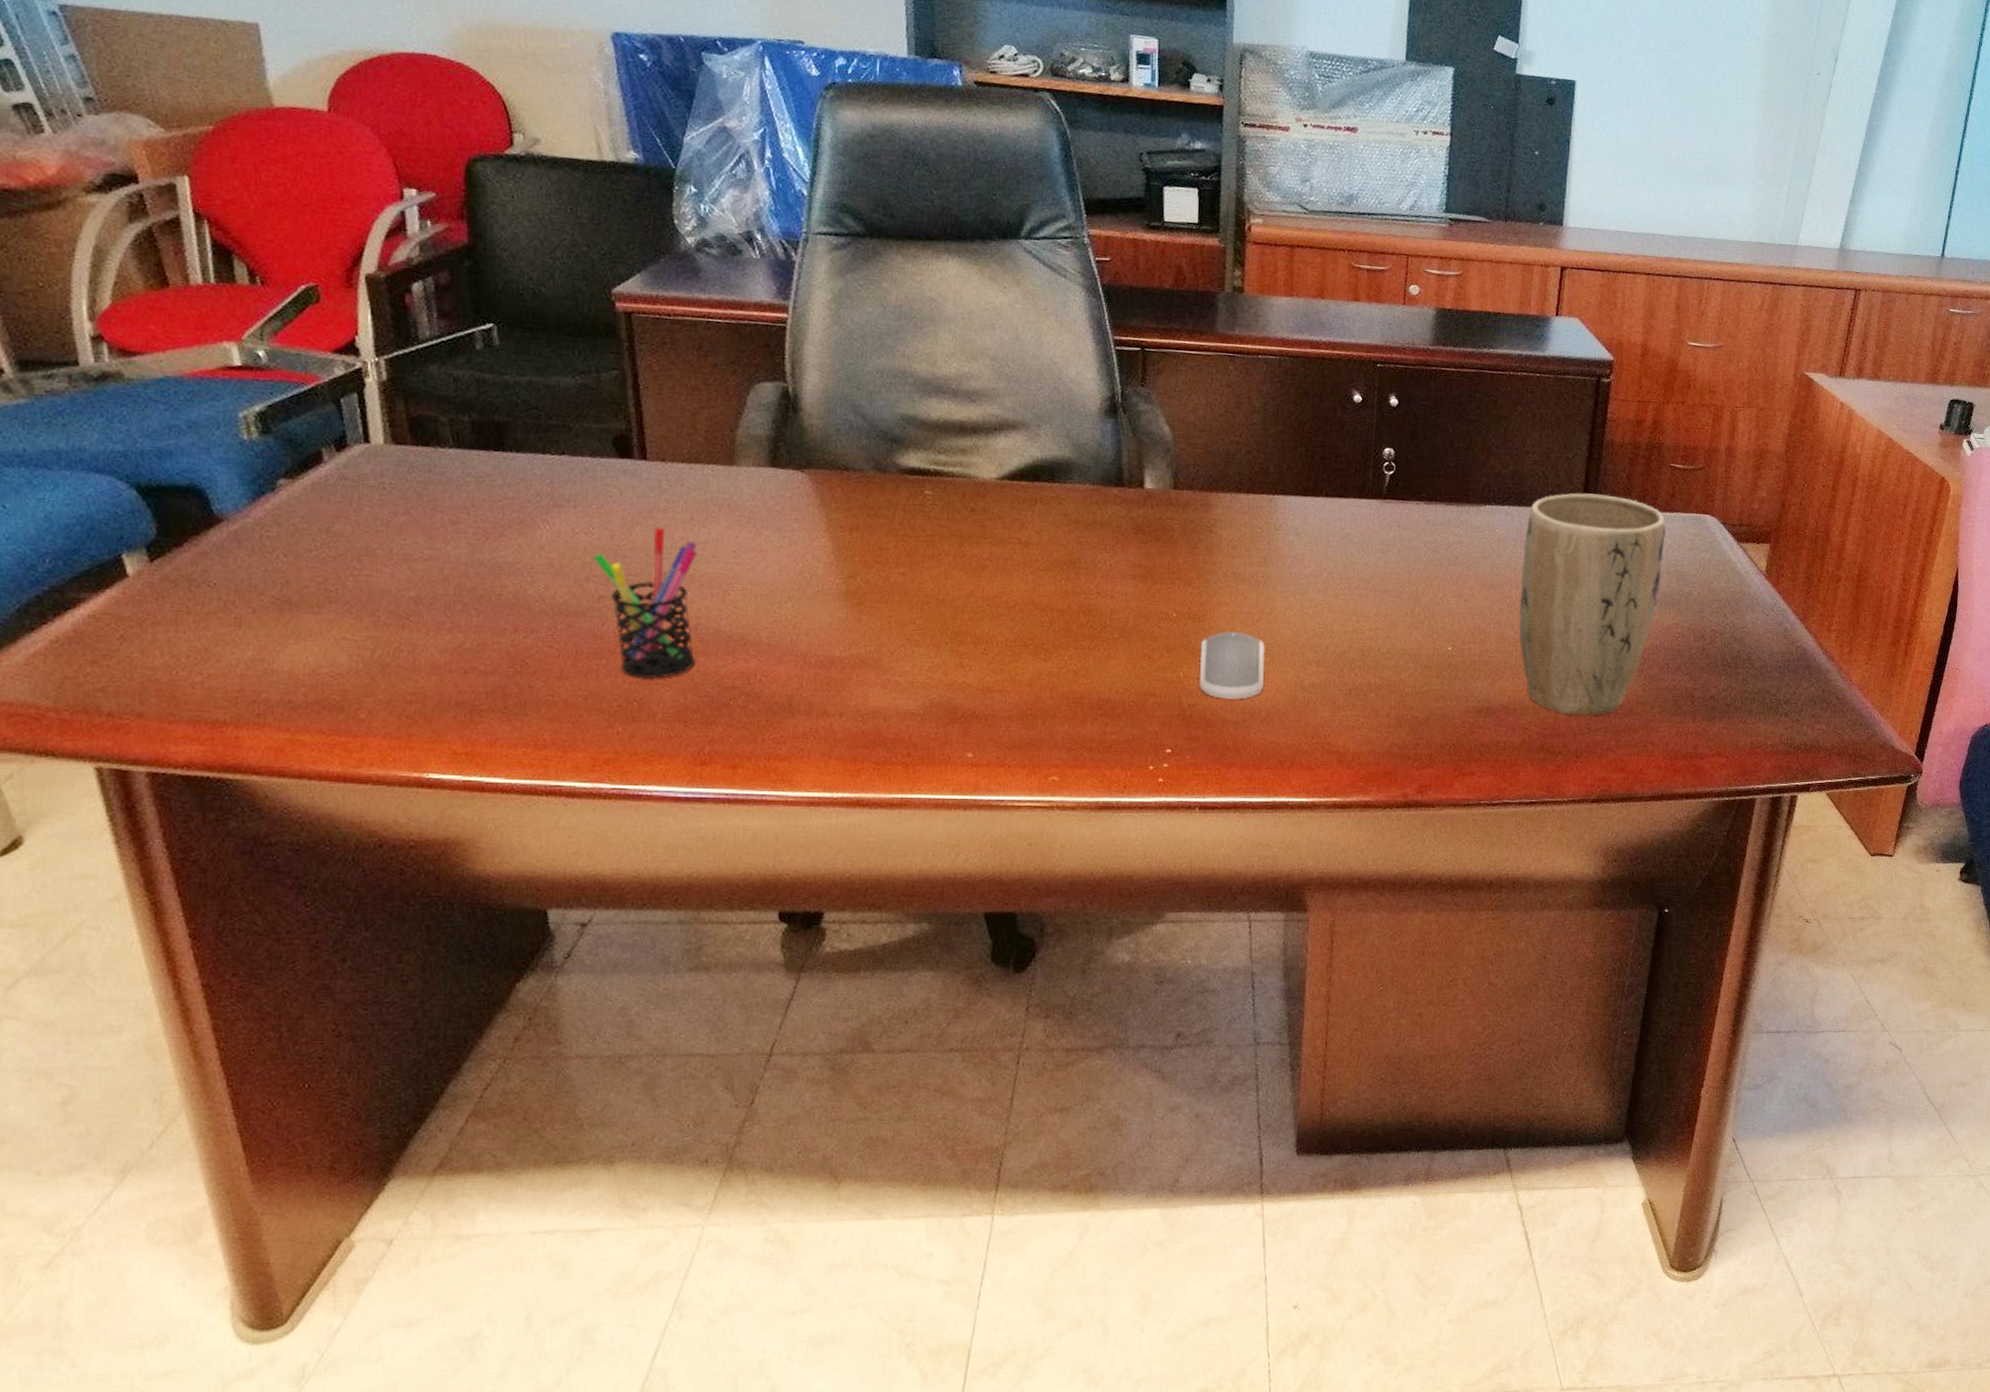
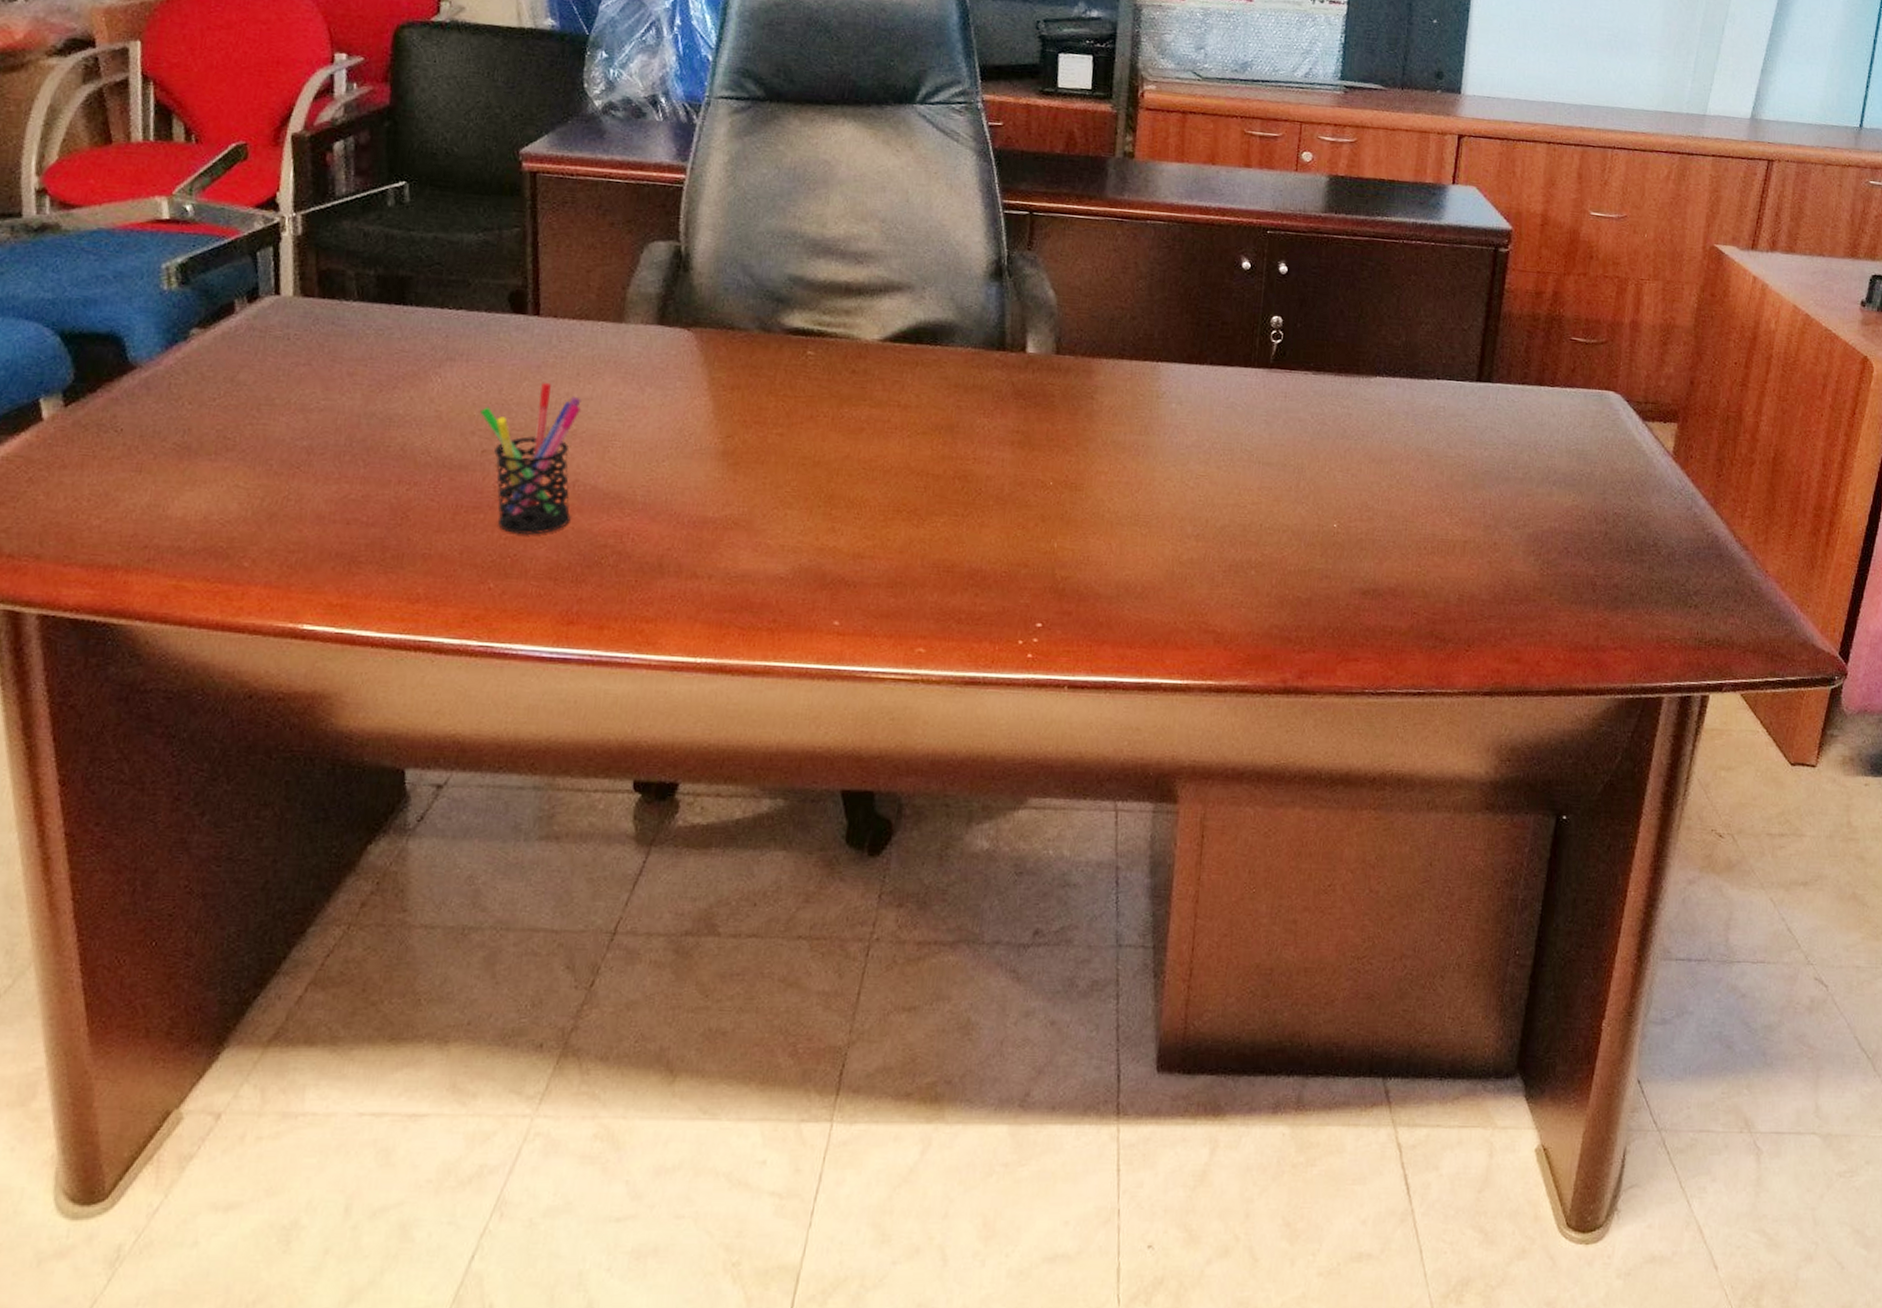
computer mouse: present [1198,631,1265,699] -> none [1073,501,1143,573]
plant pot: present [1518,493,1666,717] -> none [1408,366,1566,602]

